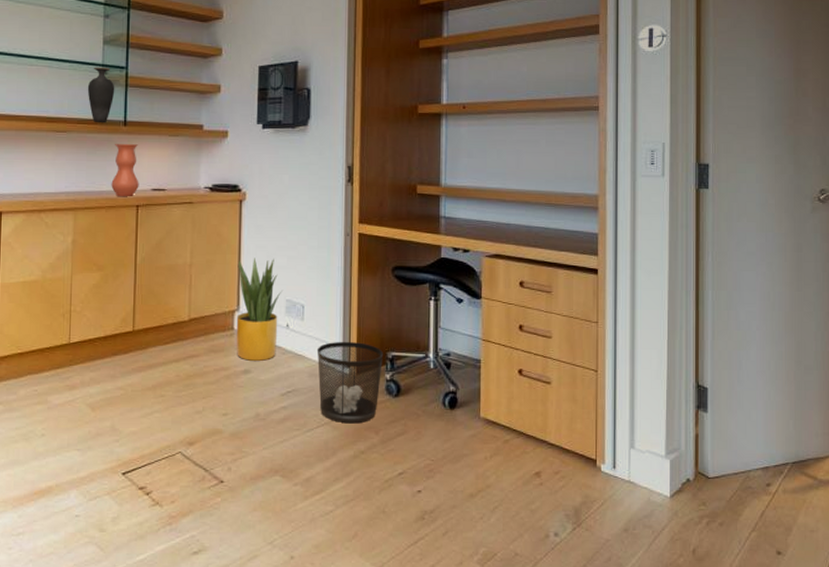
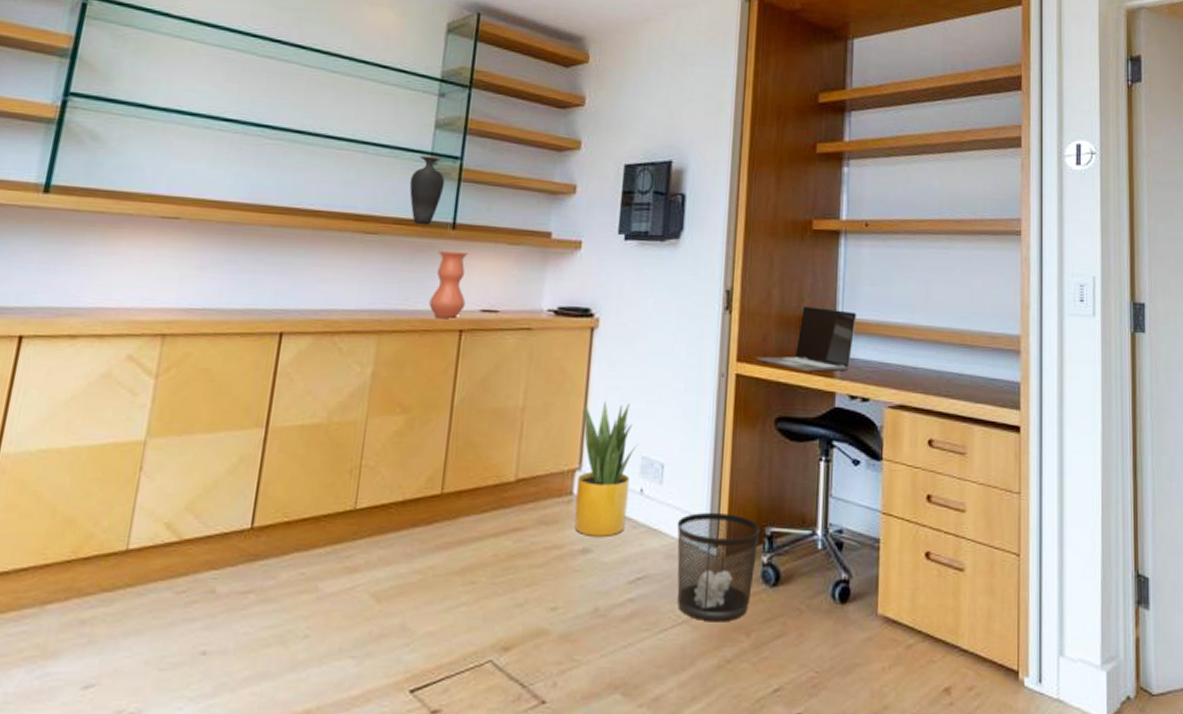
laptop: none [374,177,457,230] -> present [755,307,856,372]

